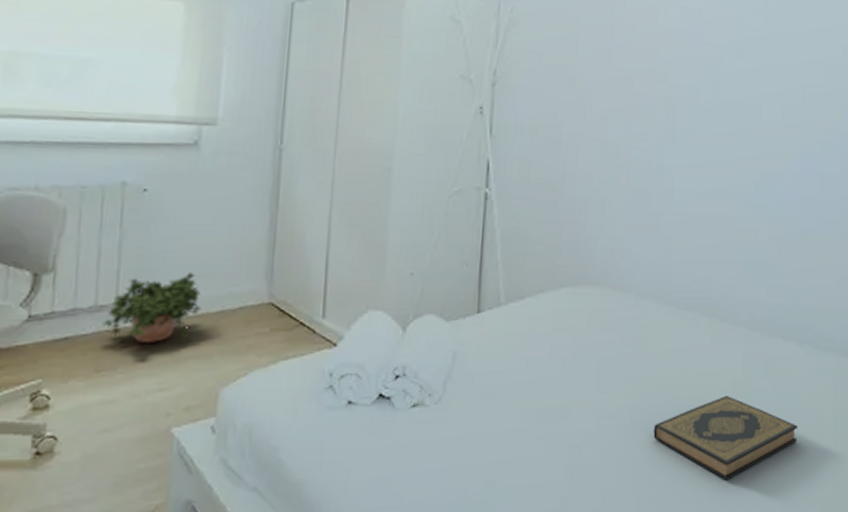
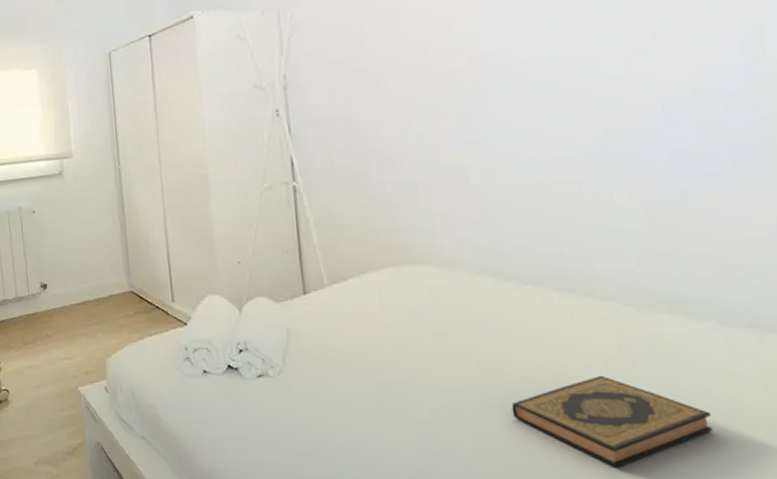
potted plant: present [102,271,203,343] -> none [22,269,85,323]

